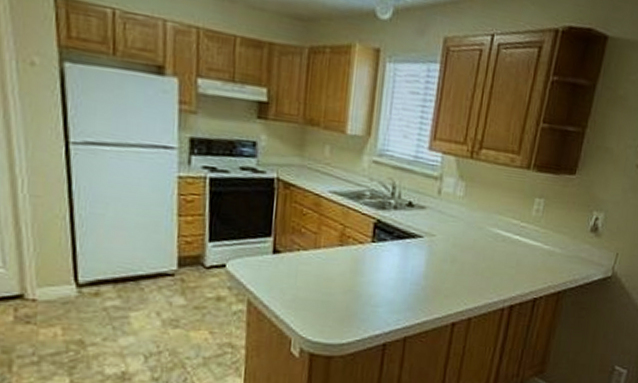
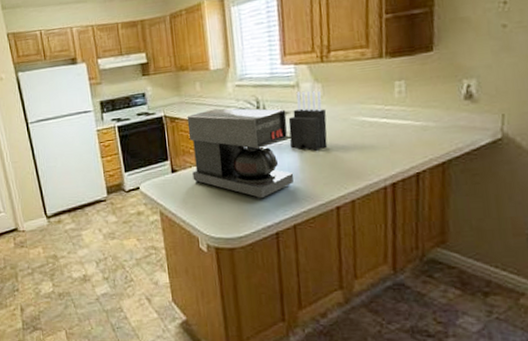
coffee maker: none [298,183,422,302] -> present [187,108,294,199]
knife block: none [418,185,465,257] -> present [288,90,328,151]

